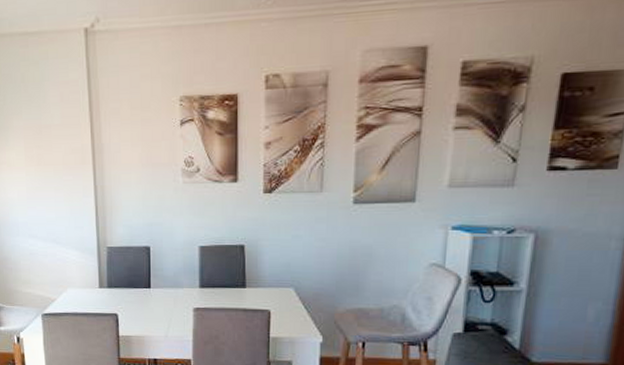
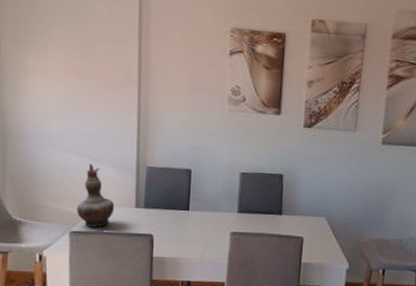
decorative vase: none [46,247,80,309] -> present [76,163,115,228]

